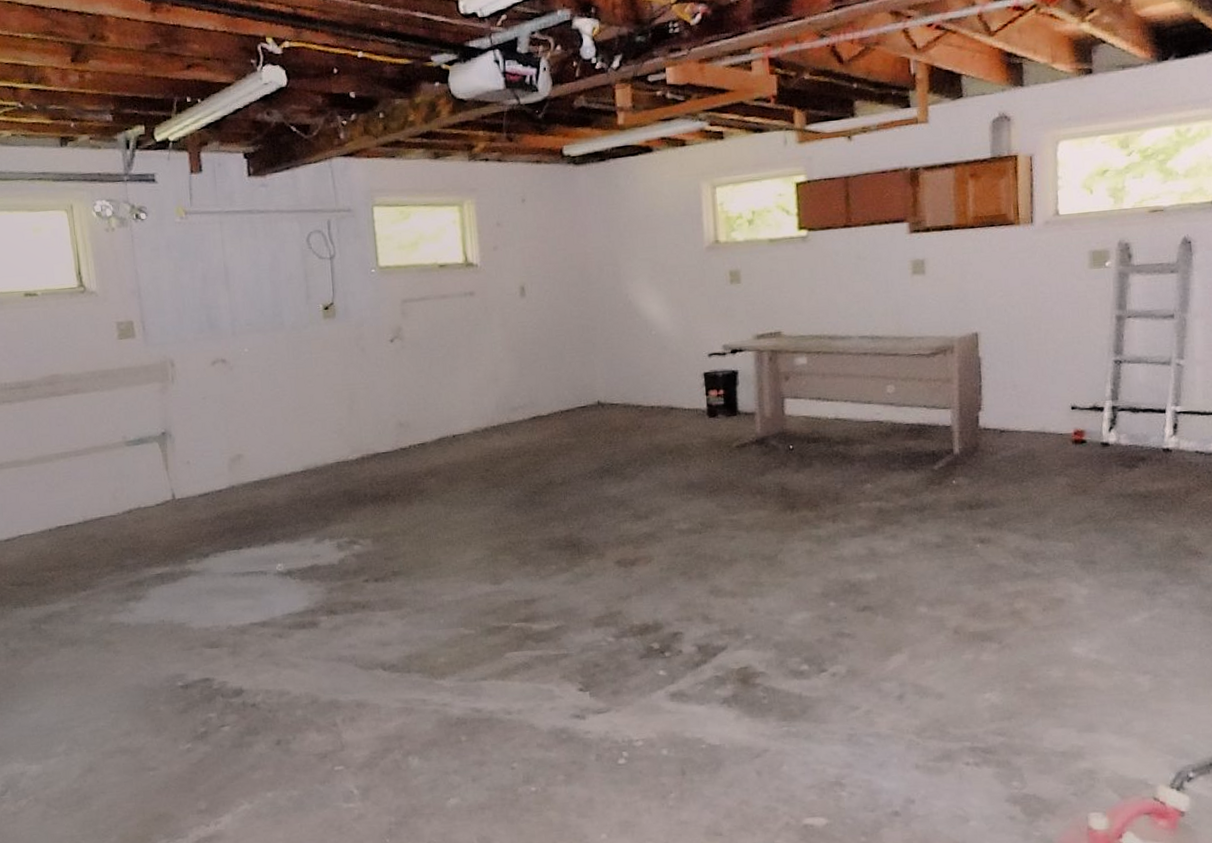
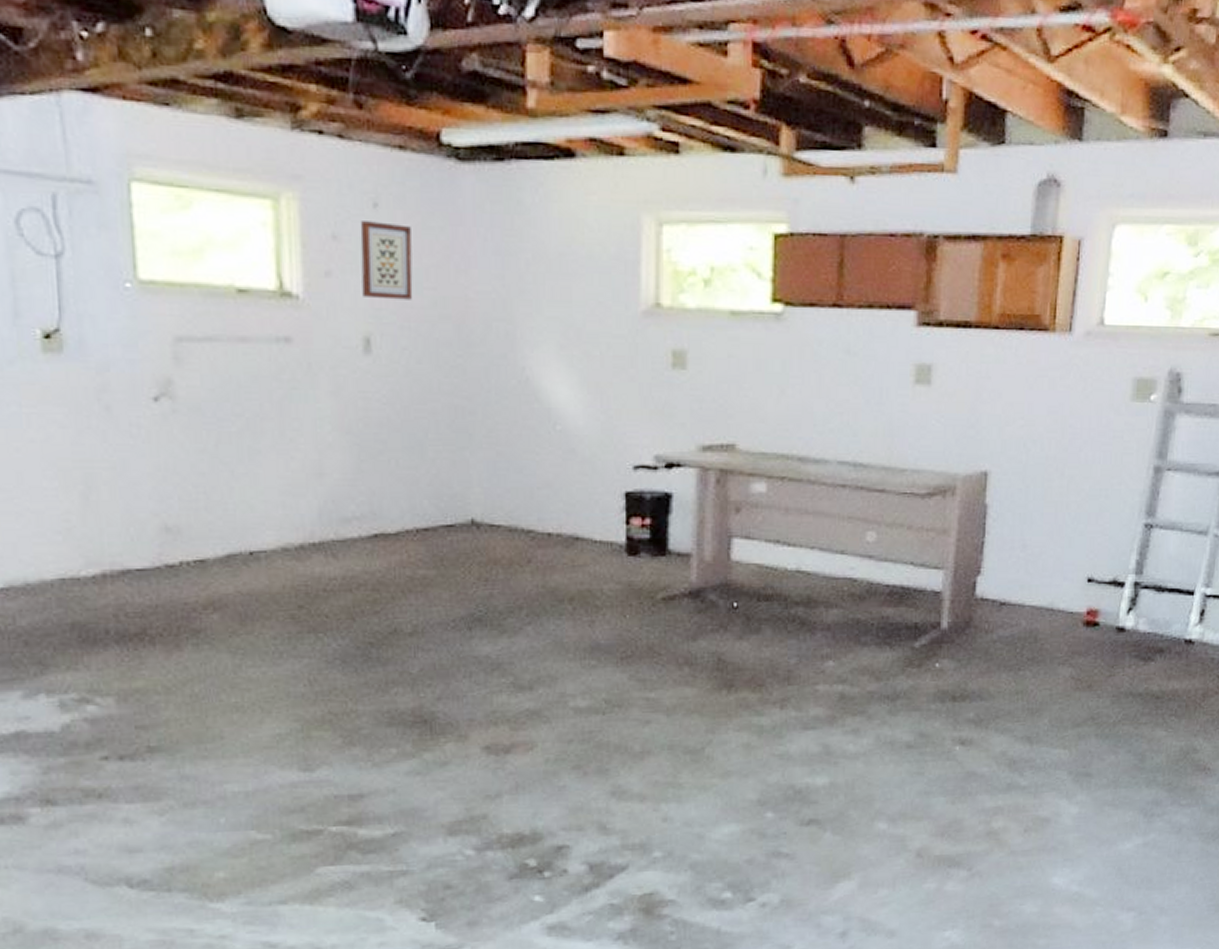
wall art: none [514,210,551,260] -> present [360,221,413,300]

